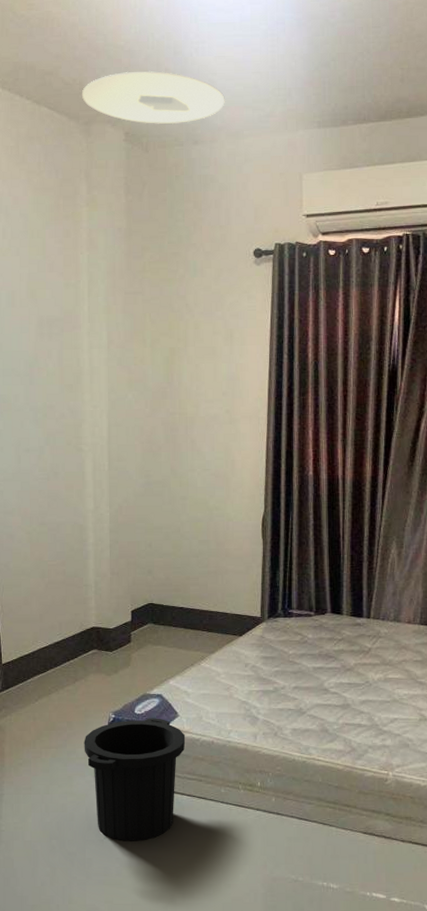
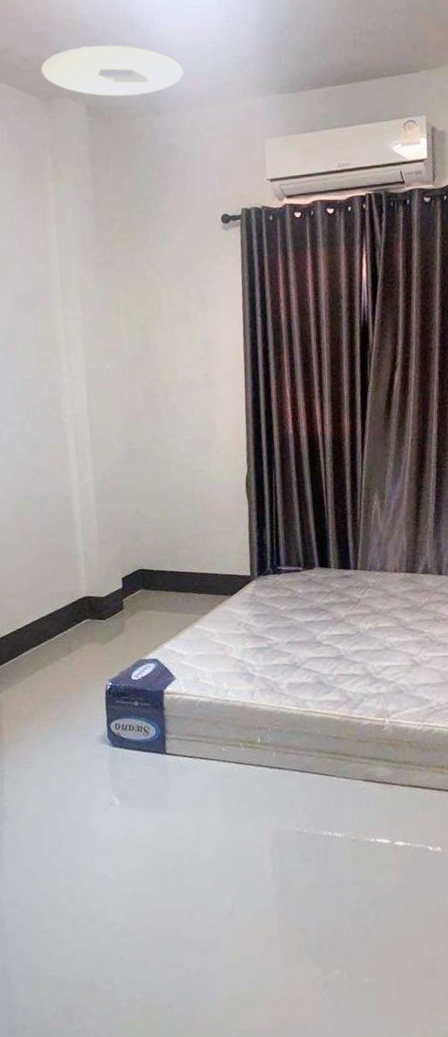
trash can: present [84,718,186,841] -> none [82,682,184,808]

